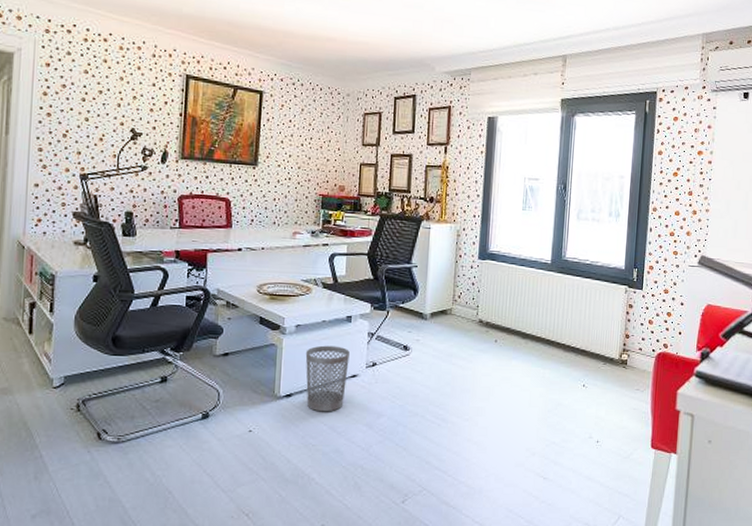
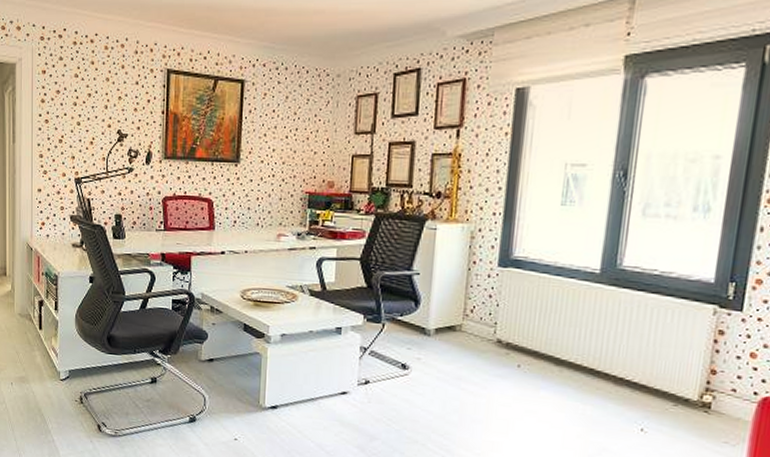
wastebasket: present [305,345,350,412] -> none [291,357,339,429]

